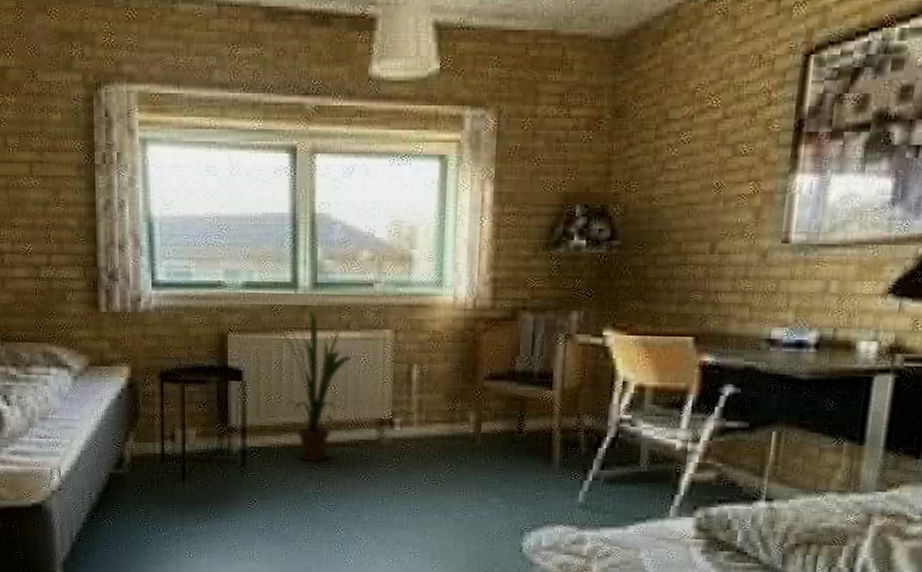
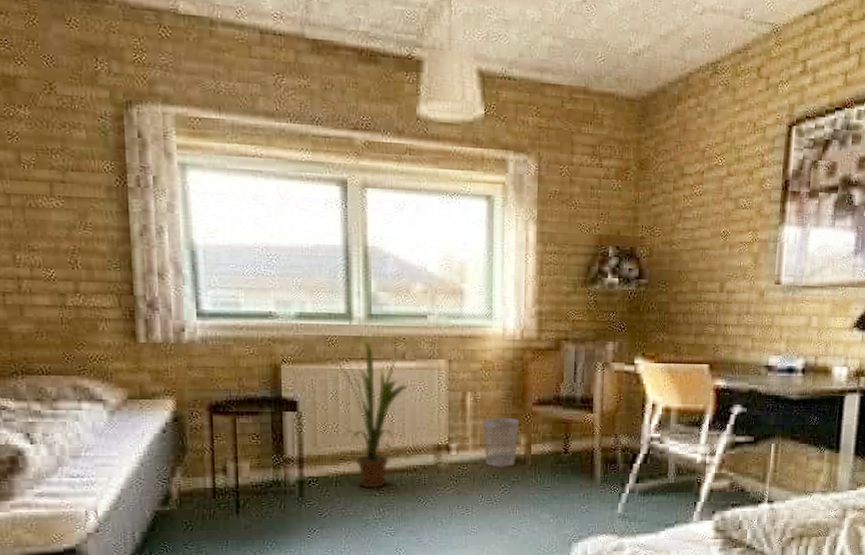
wastebasket: none [429,391,469,446] -> present [483,417,519,467]

